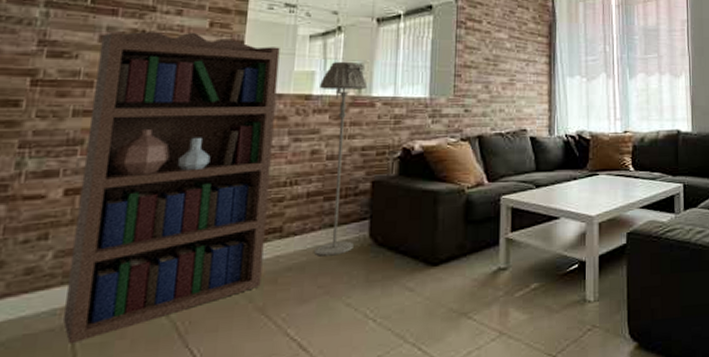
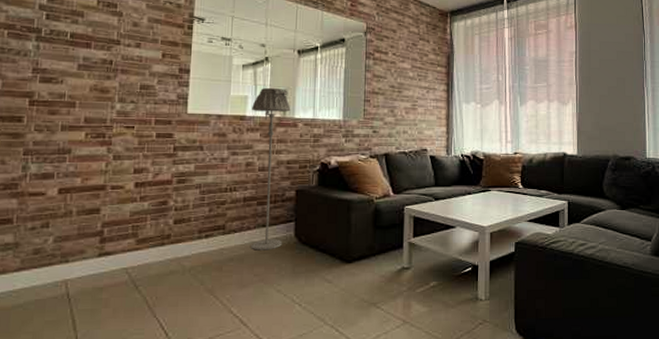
bookcase: present [63,31,280,344] -> none [64,61,219,309]

